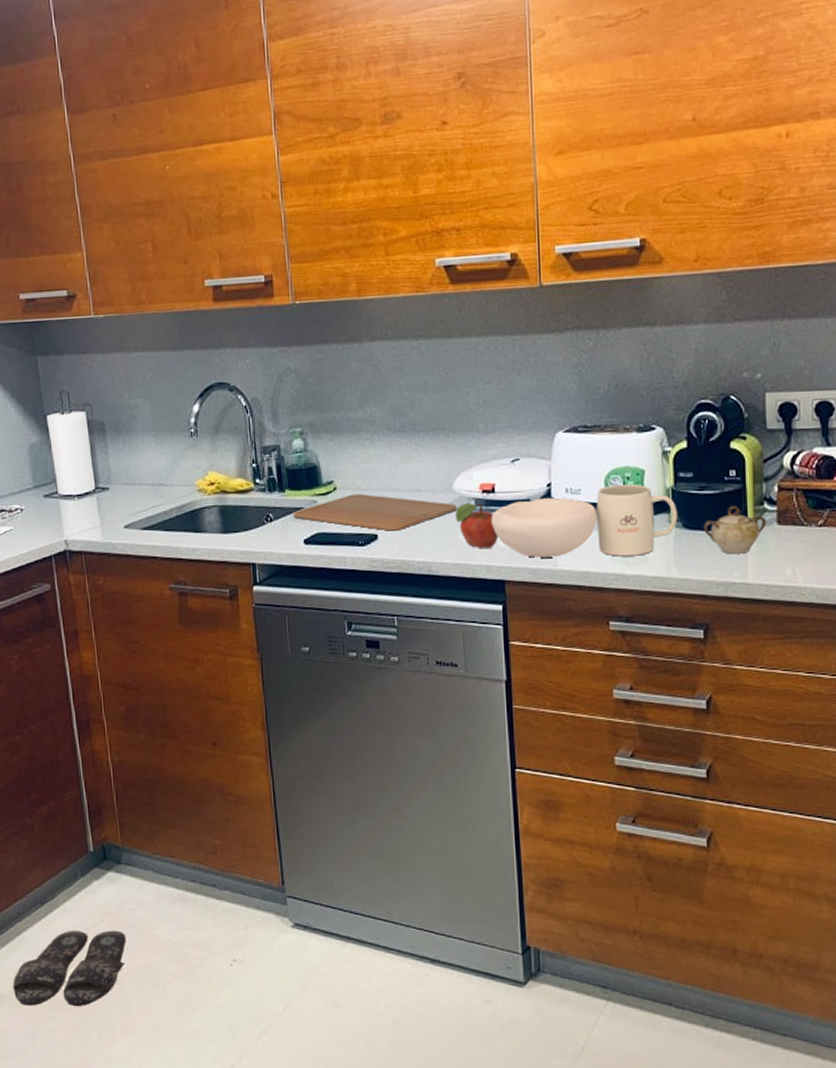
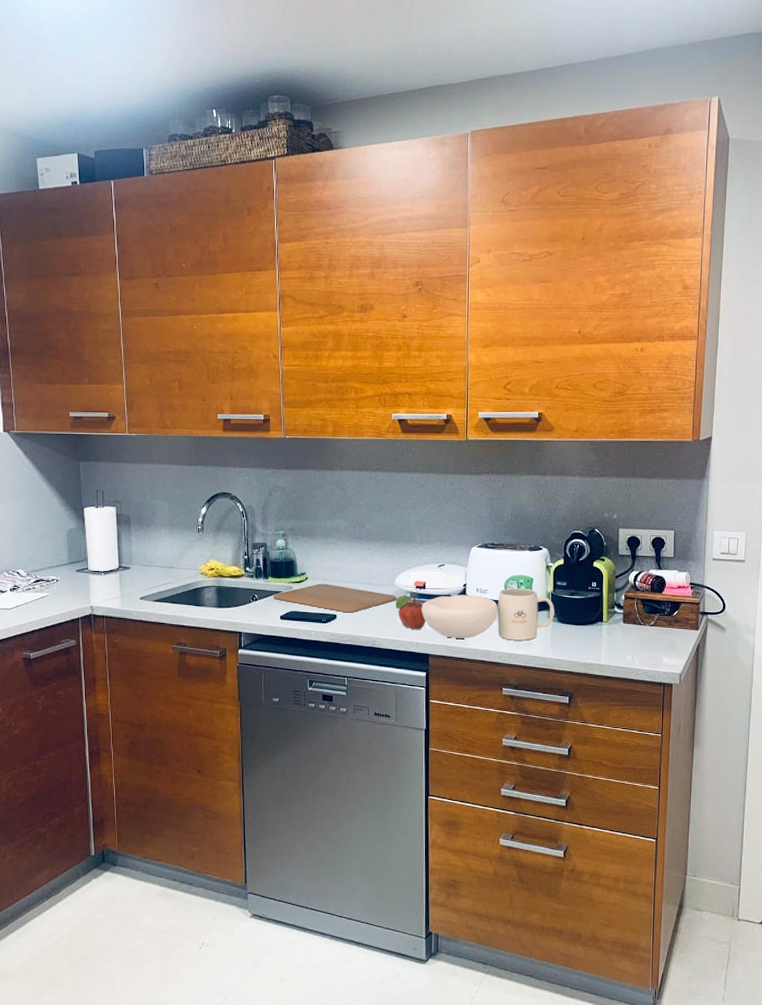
slippers: present [12,930,125,1006] -> none [17,919,115,982]
sugar bowl: present [704,506,767,554] -> none [572,608,616,643]

